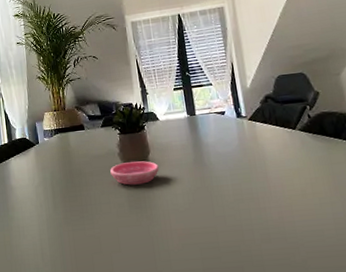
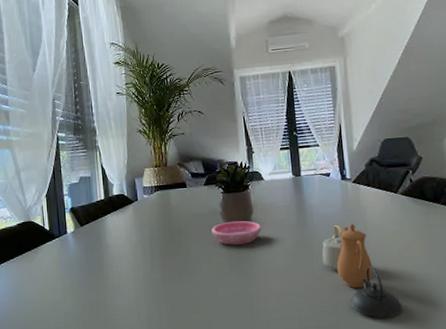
teapot: none [221,161,311,260] -> present [322,223,403,319]

